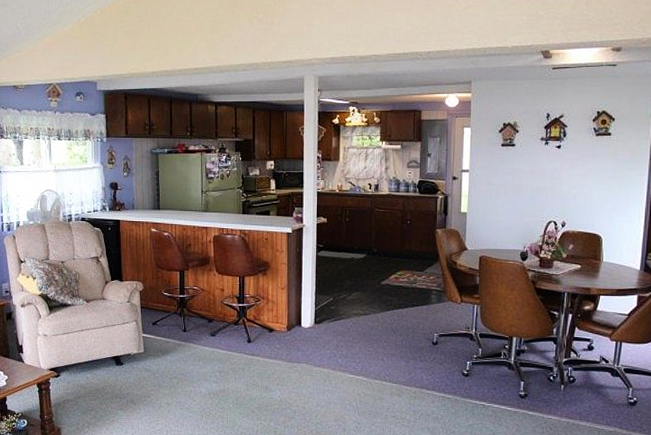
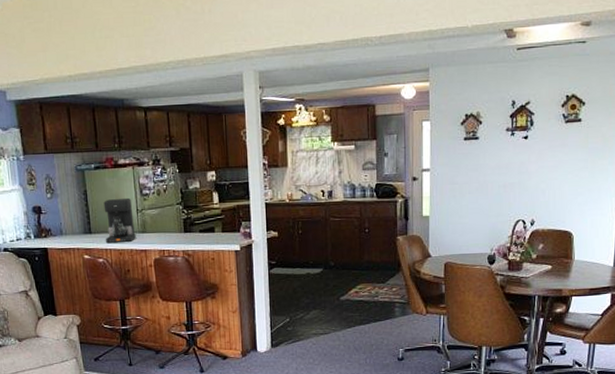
coffee maker: none [172,180,199,220] -> present [103,197,136,244]

